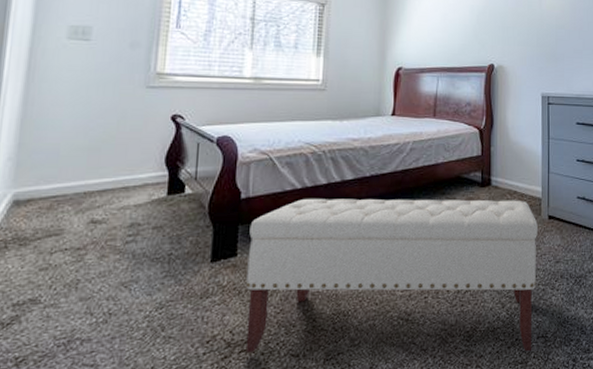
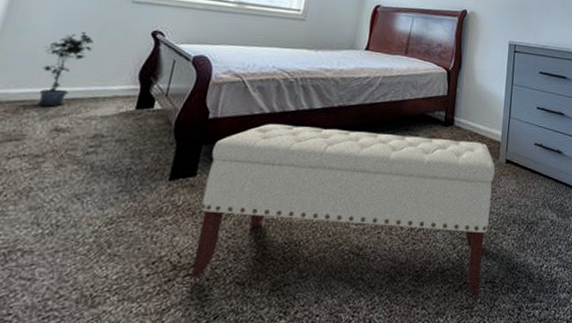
potted plant: none [68,122,115,200] -> present [37,32,94,107]

